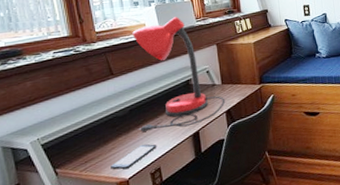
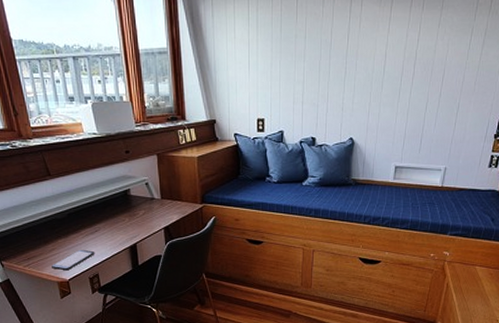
desk lamp: present [132,17,226,132] -> none [68,118,164,238]

